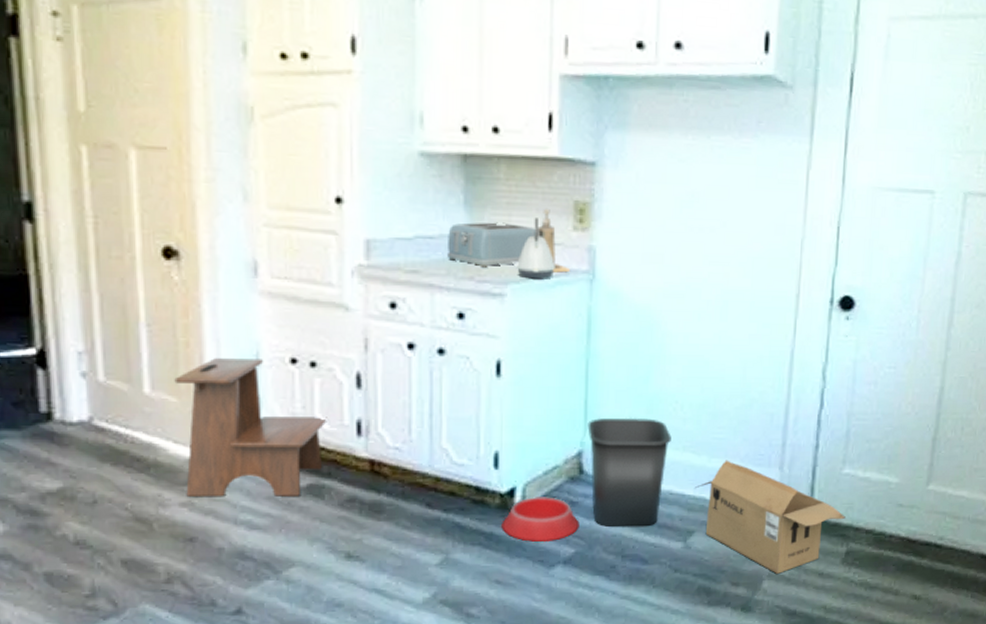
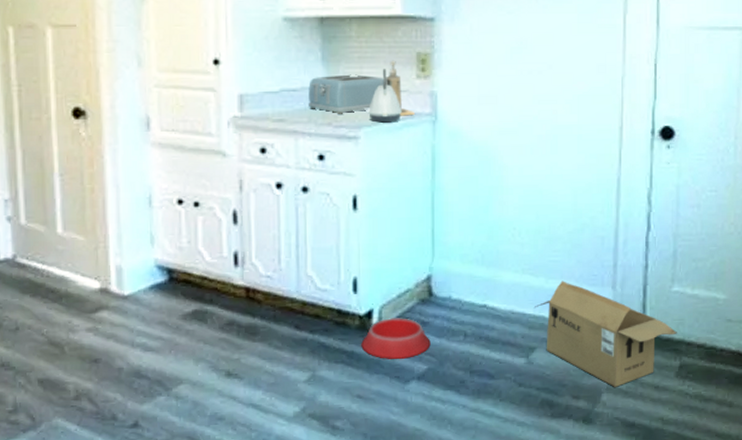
step stool: present [174,358,327,497] -> none [82,201,209,323]
waste bin: present [587,417,672,527] -> none [435,243,511,345]

